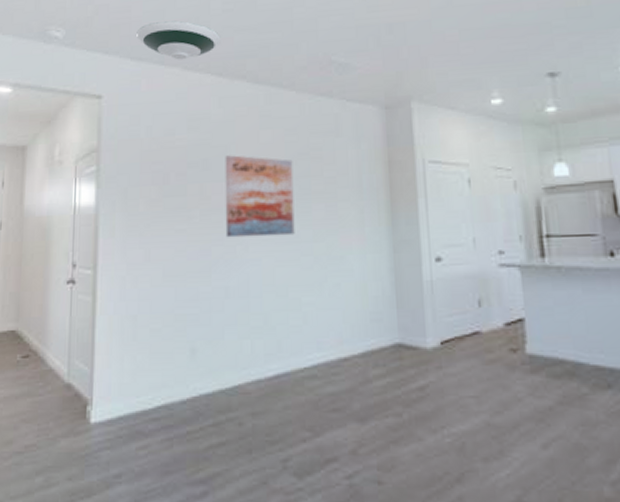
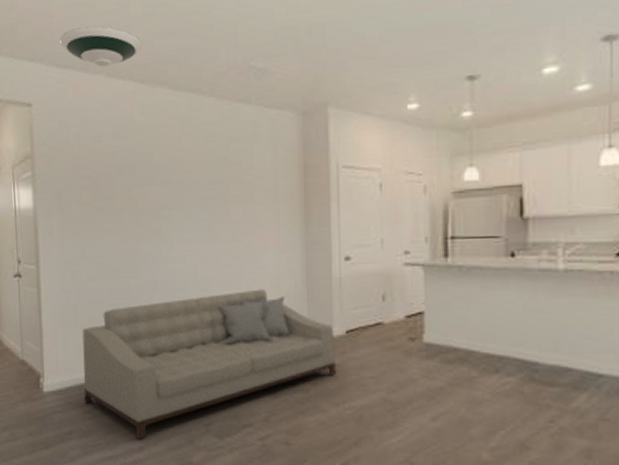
sofa: none [139,294,432,481] -> present [82,289,336,439]
wall art: present [225,155,295,238] -> none [149,161,215,238]

